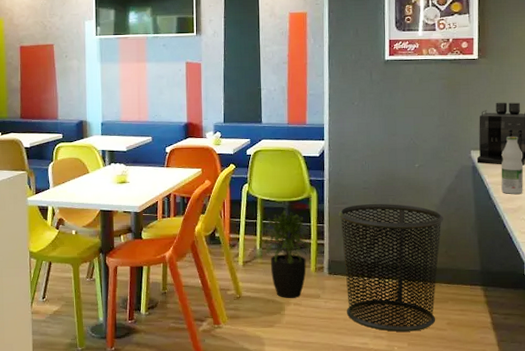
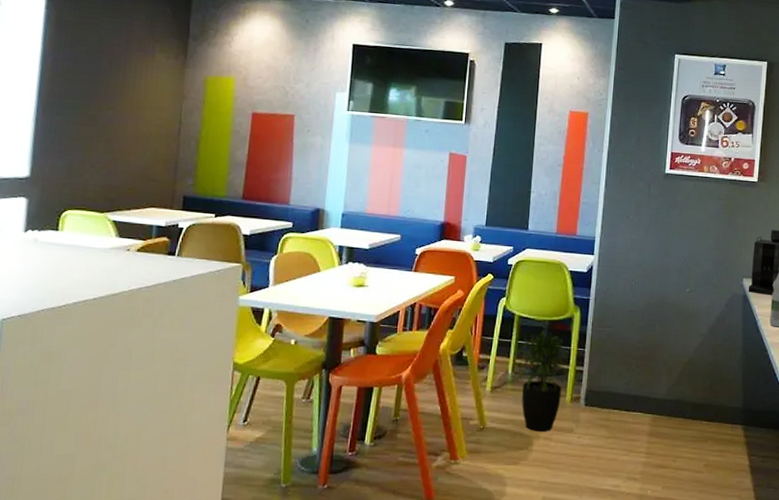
trash can: present [338,204,444,332] -> none [600,329,711,473]

